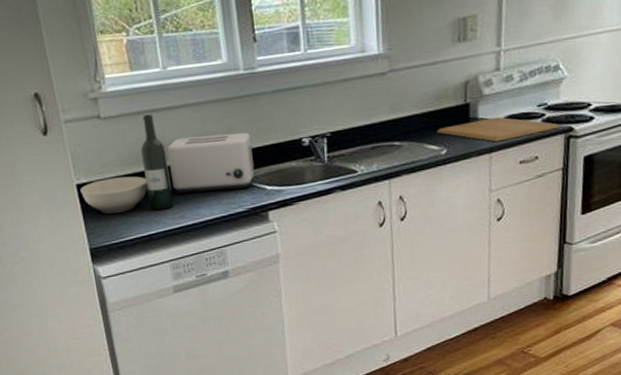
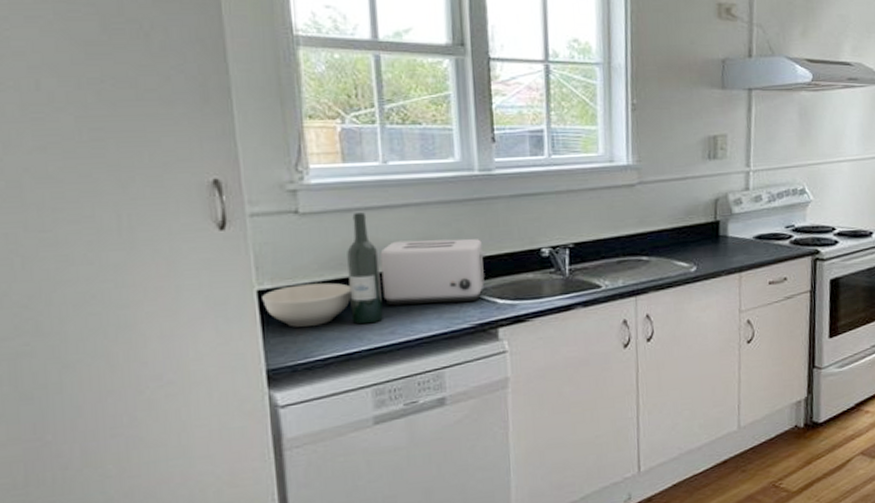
chopping board: present [436,117,561,142] -> none [686,236,808,262]

